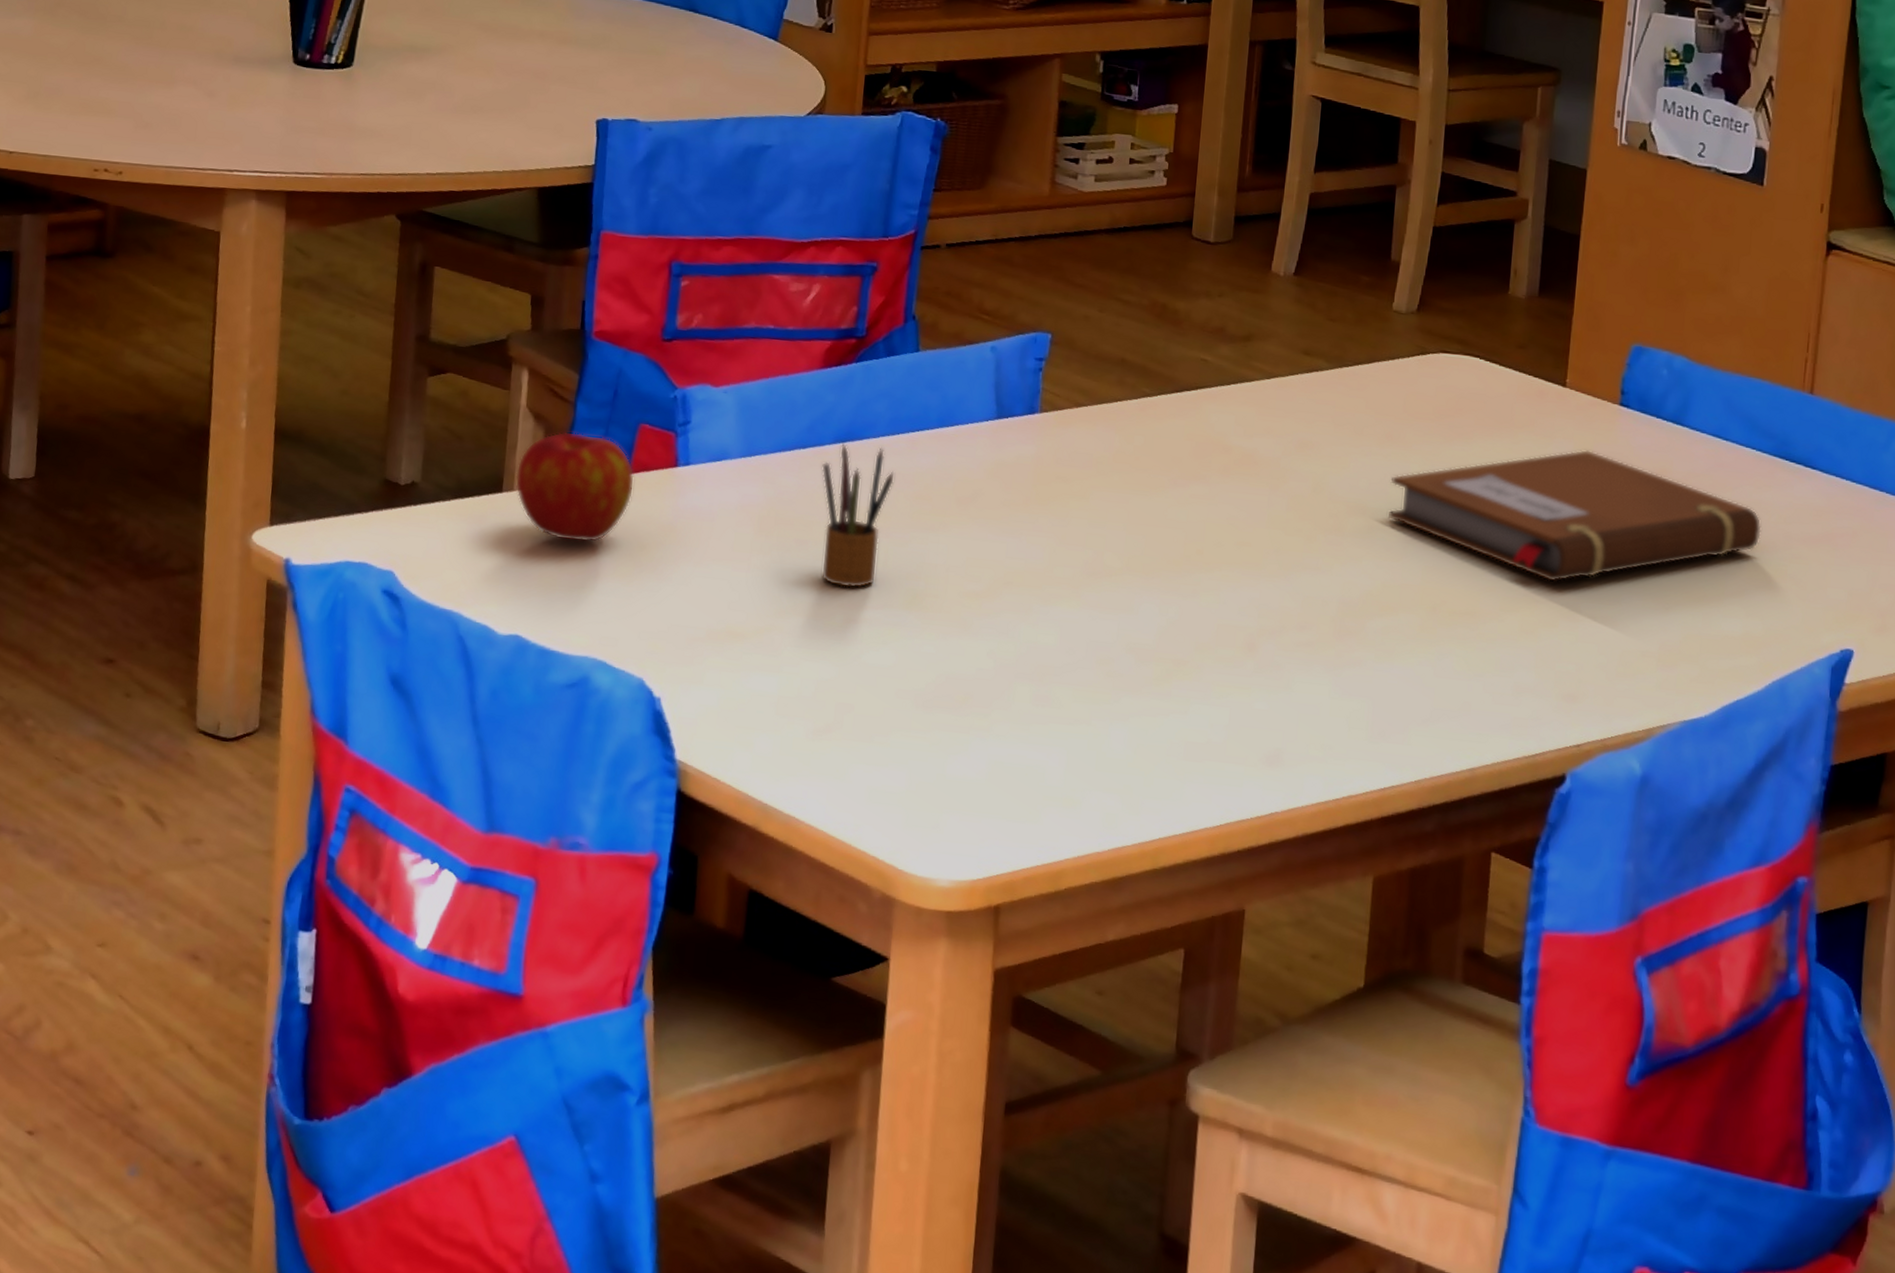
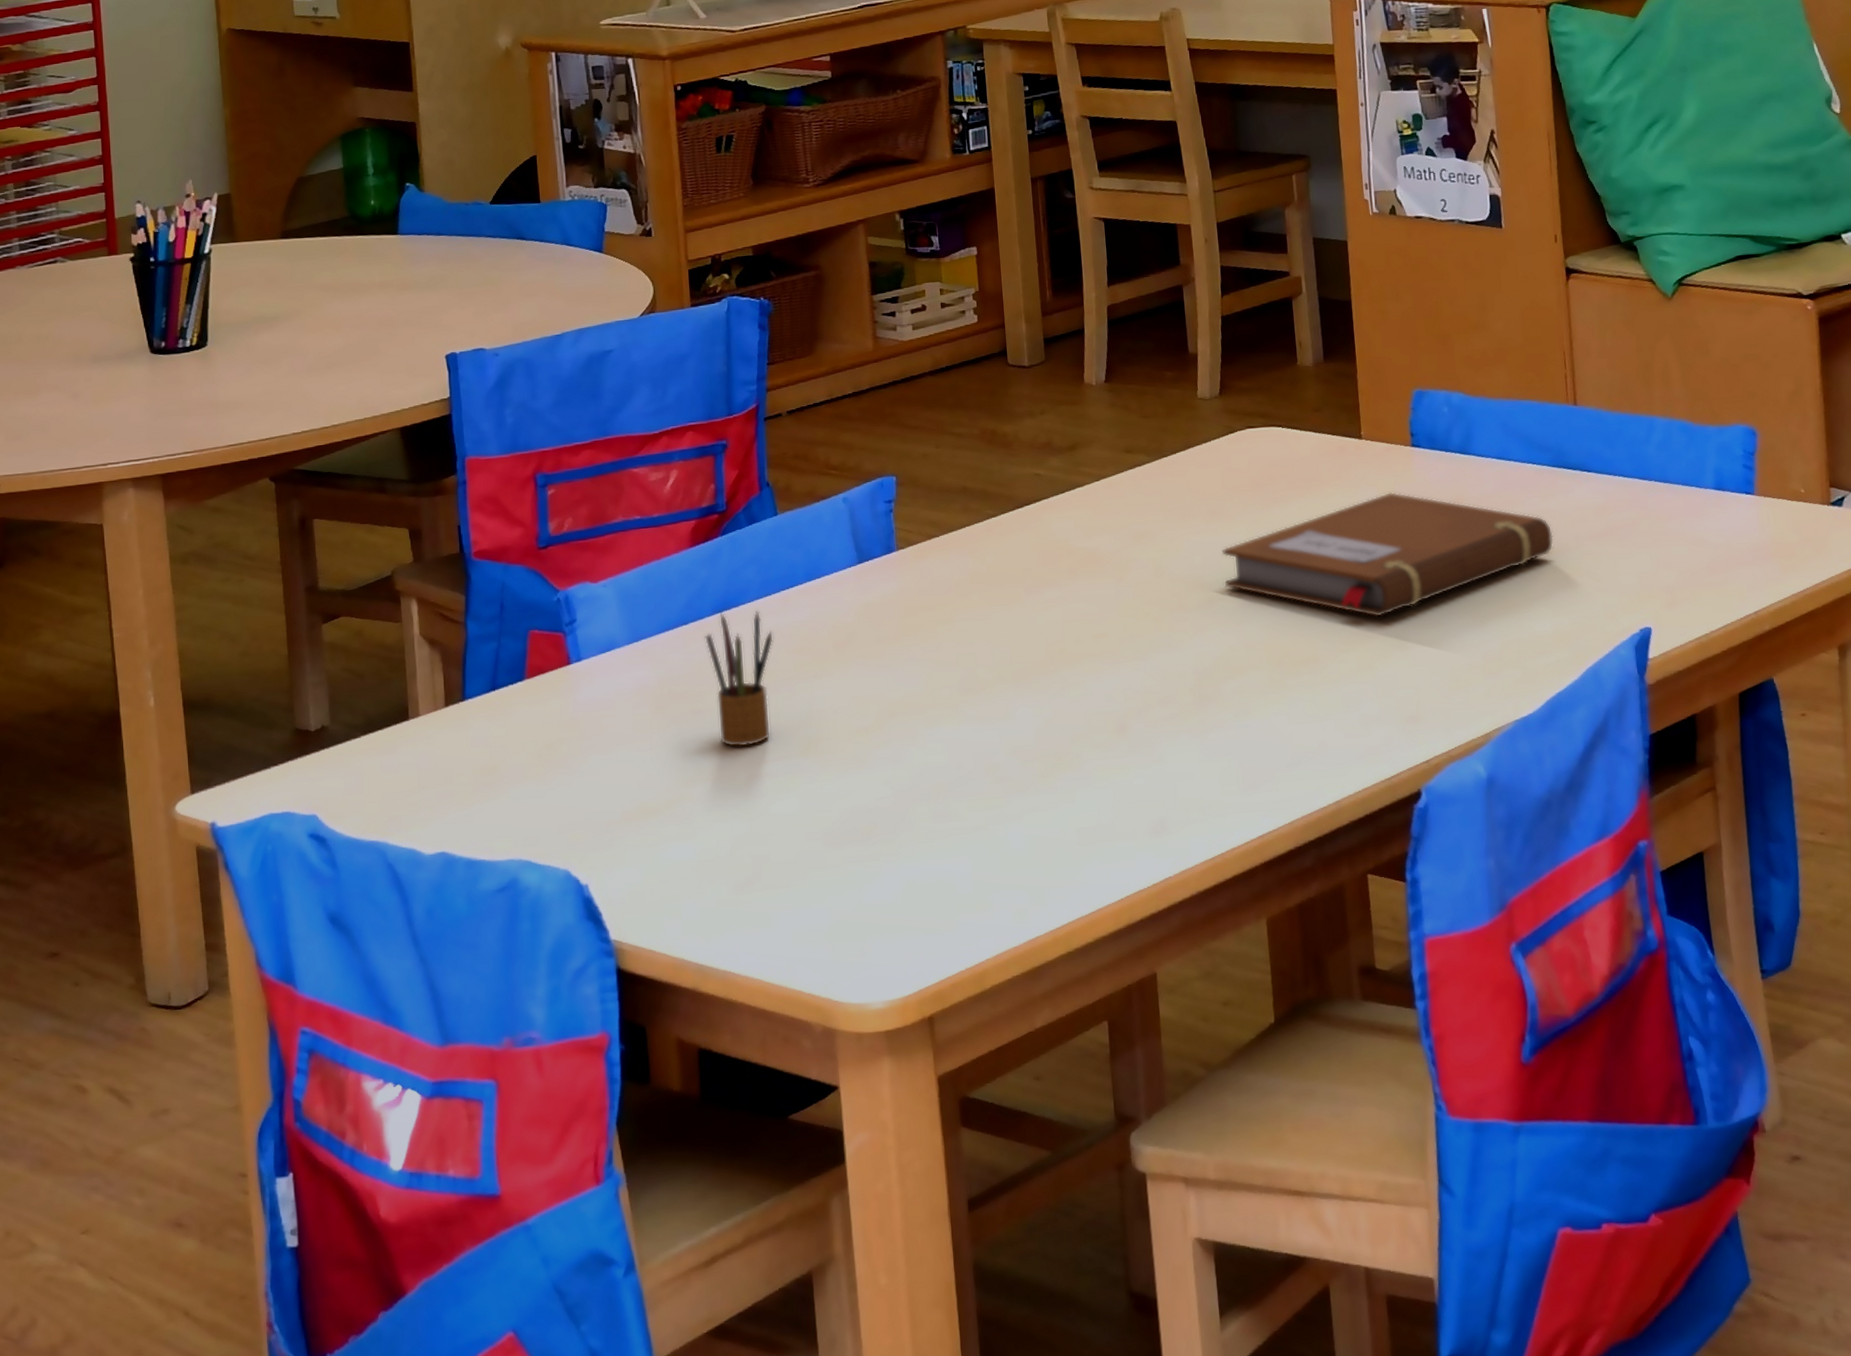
apple: present [515,431,635,543] -> none [419,649,533,754]

